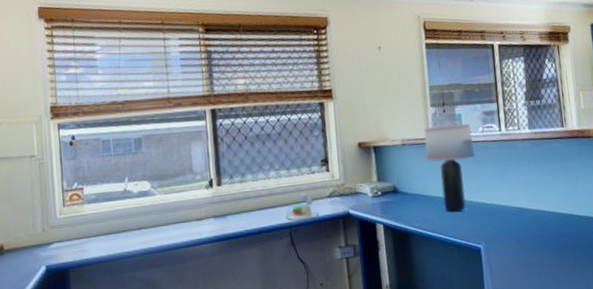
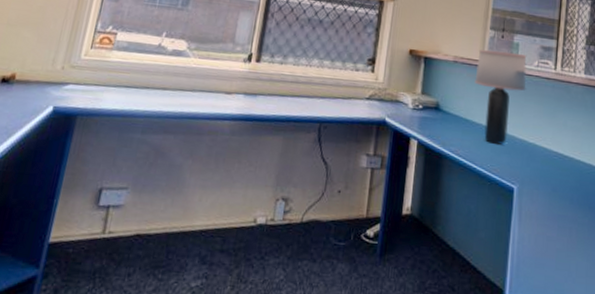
succulent plant: present [286,188,319,221] -> none [318,85,354,118]

